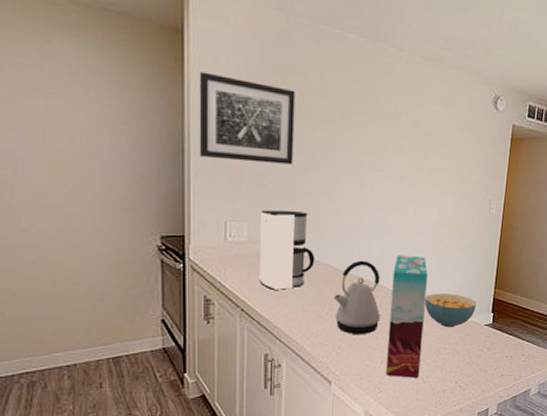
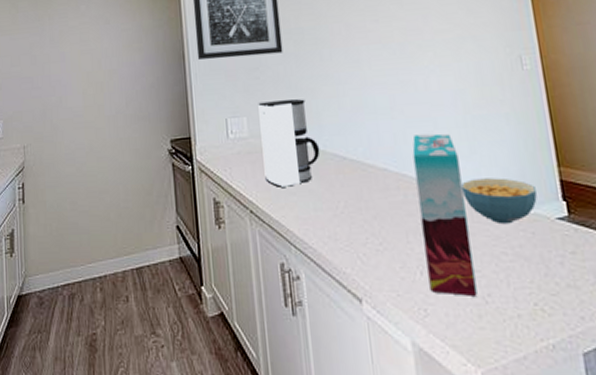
kettle: present [333,260,381,335] -> none [347,145,409,238]

